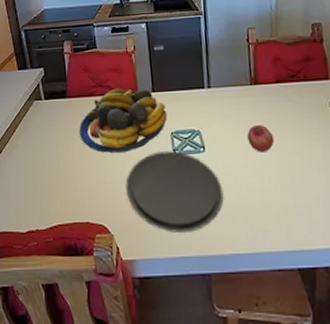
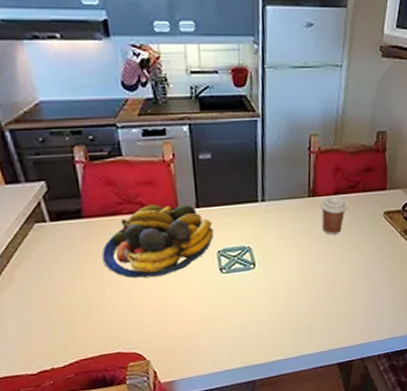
plate: present [126,151,224,233] -> none [164,270,272,350]
fruit: present [247,124,275,153] -> none [301,237,328,265]
coffee cup: none [263,84,290,123] -> present [321,195,347,235]

